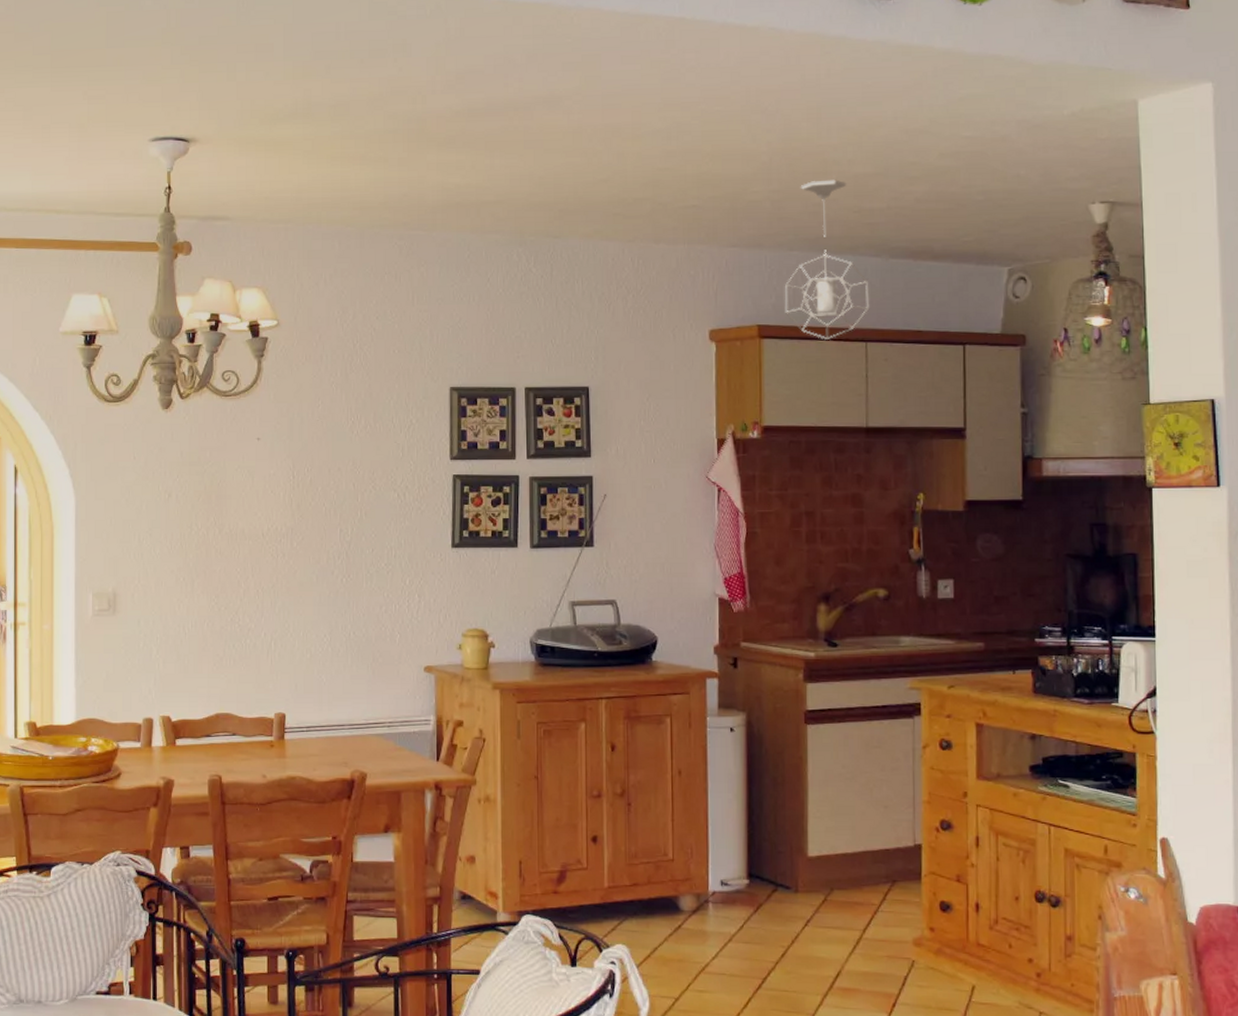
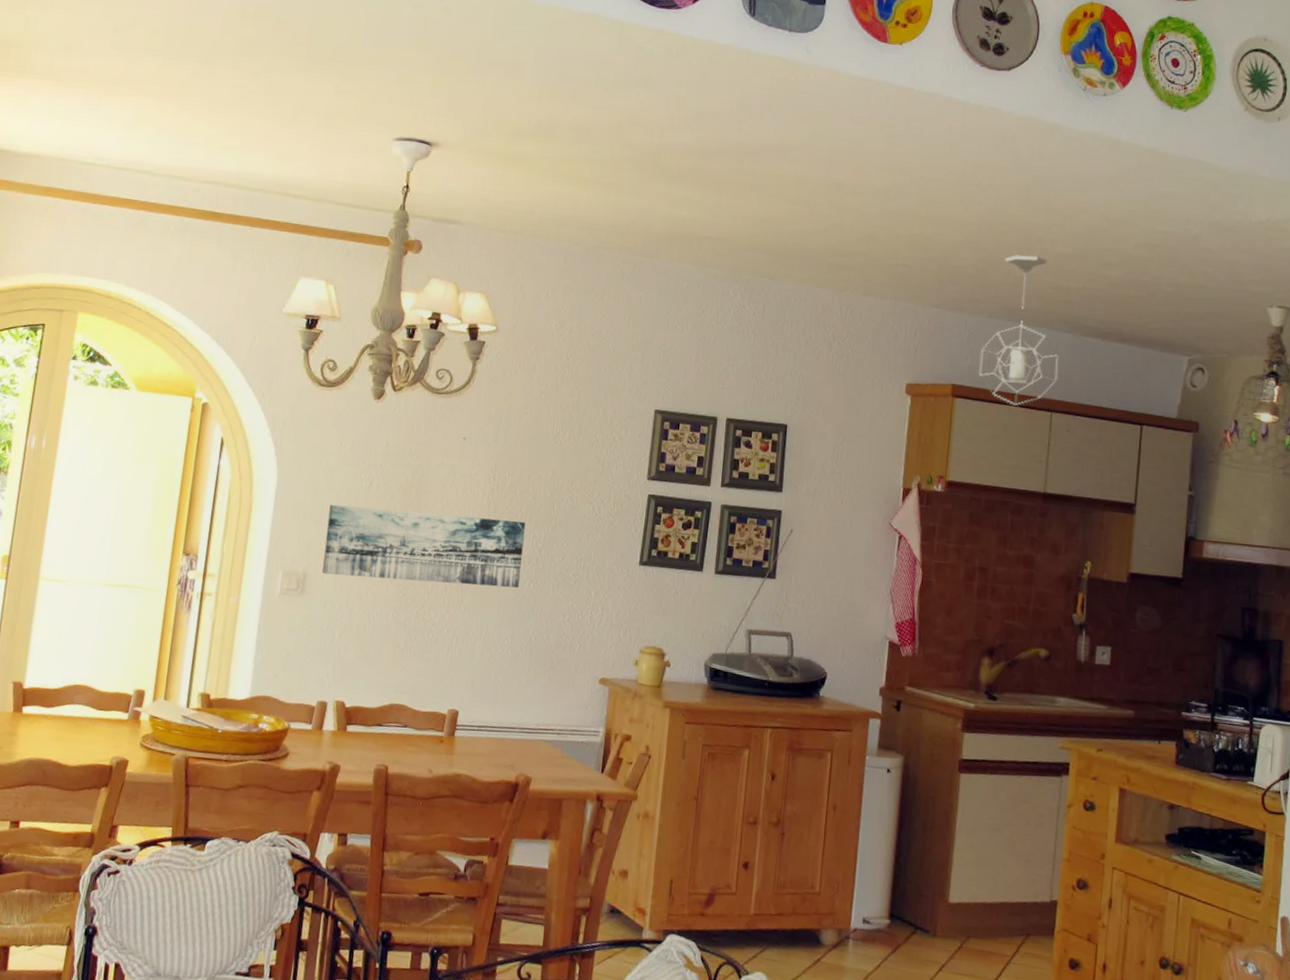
wall art: none [131,516,332,591] -> present [322,504,526,588]

